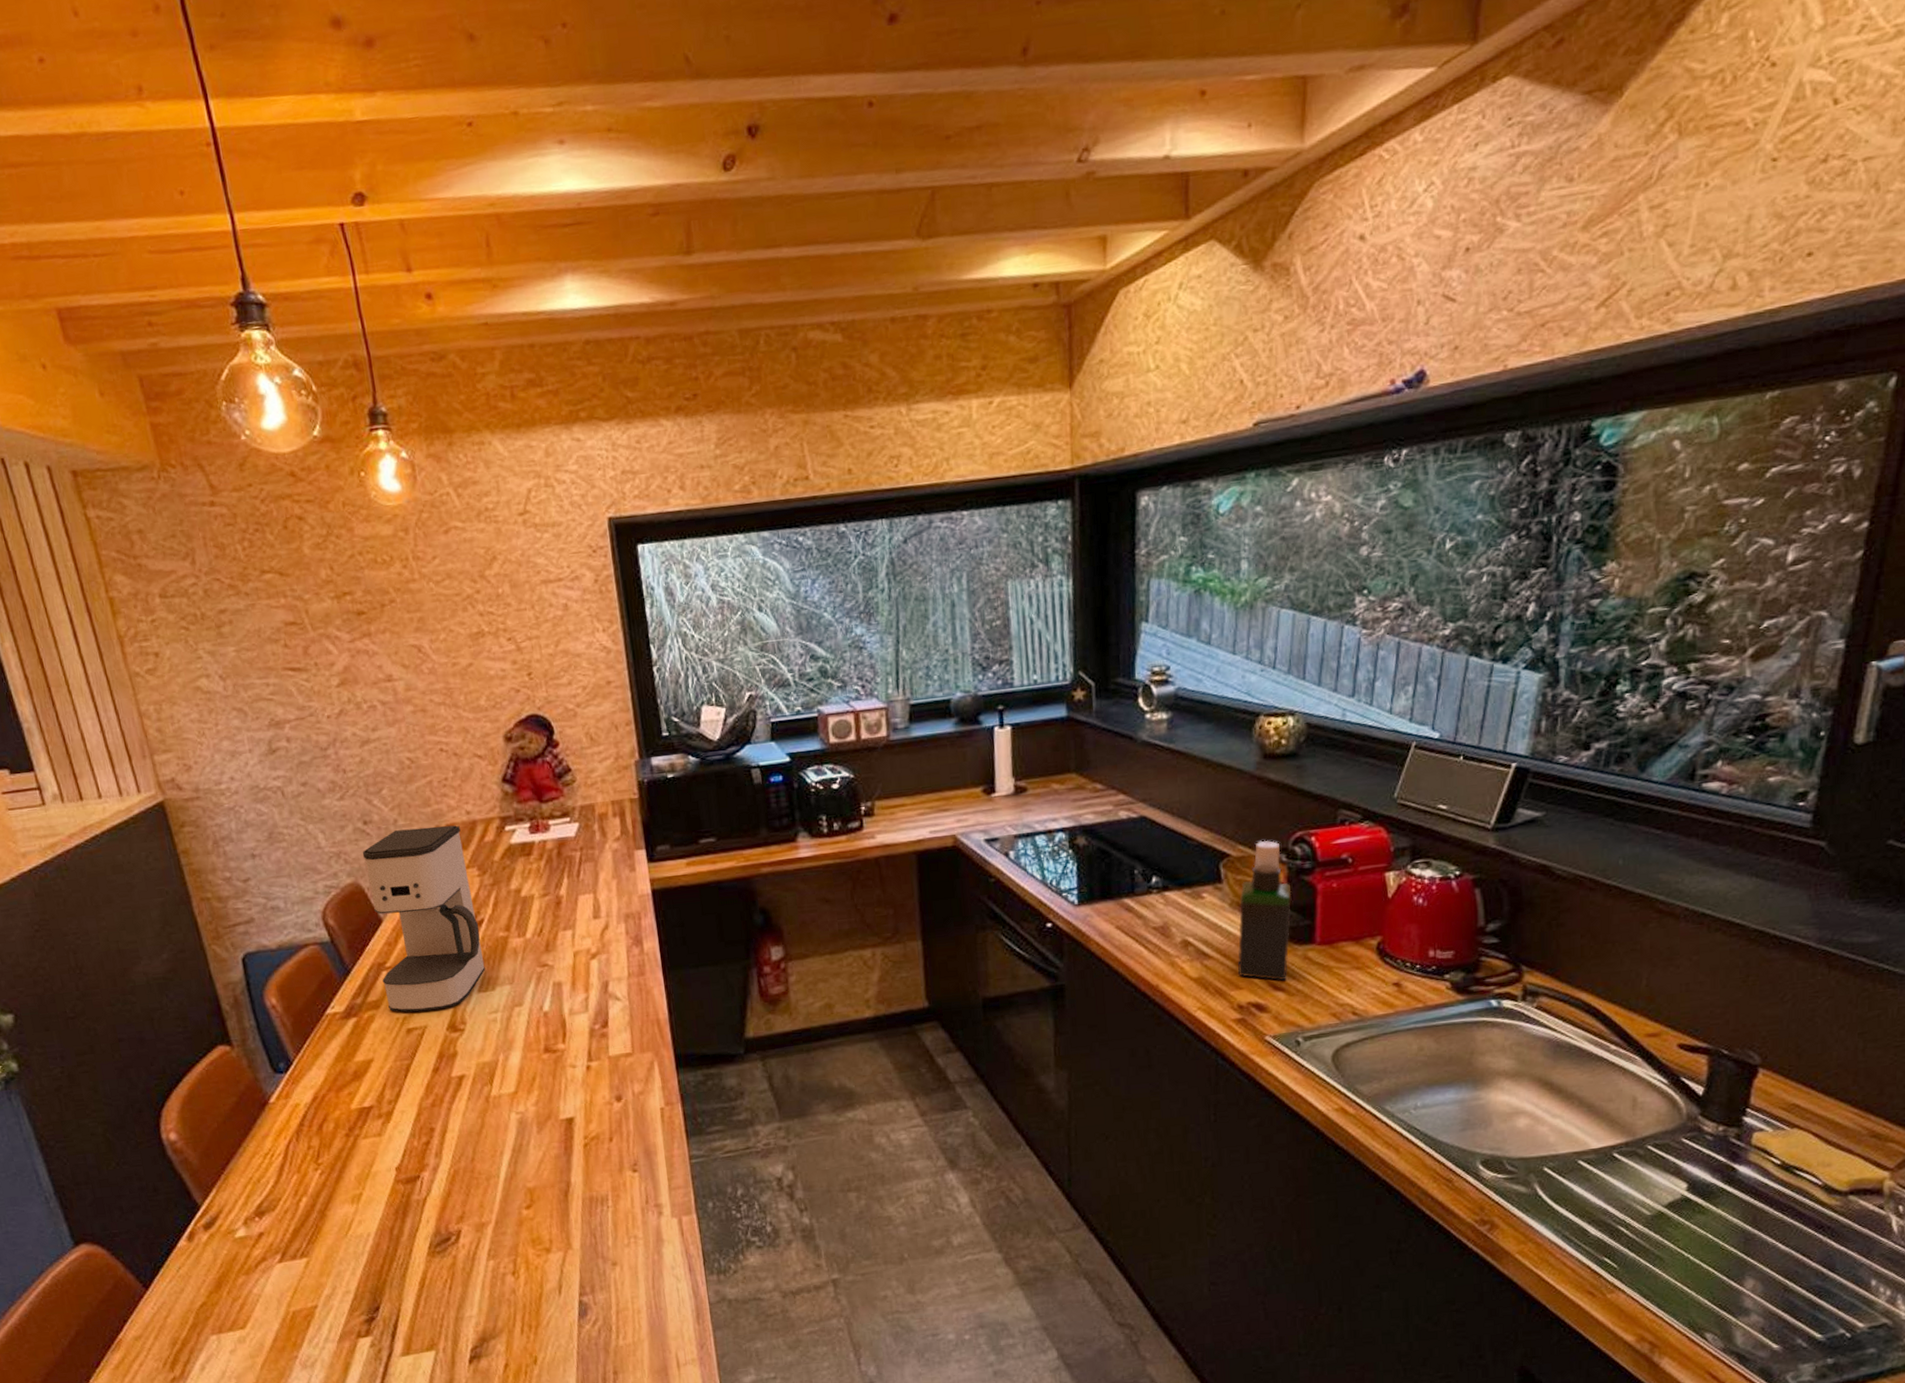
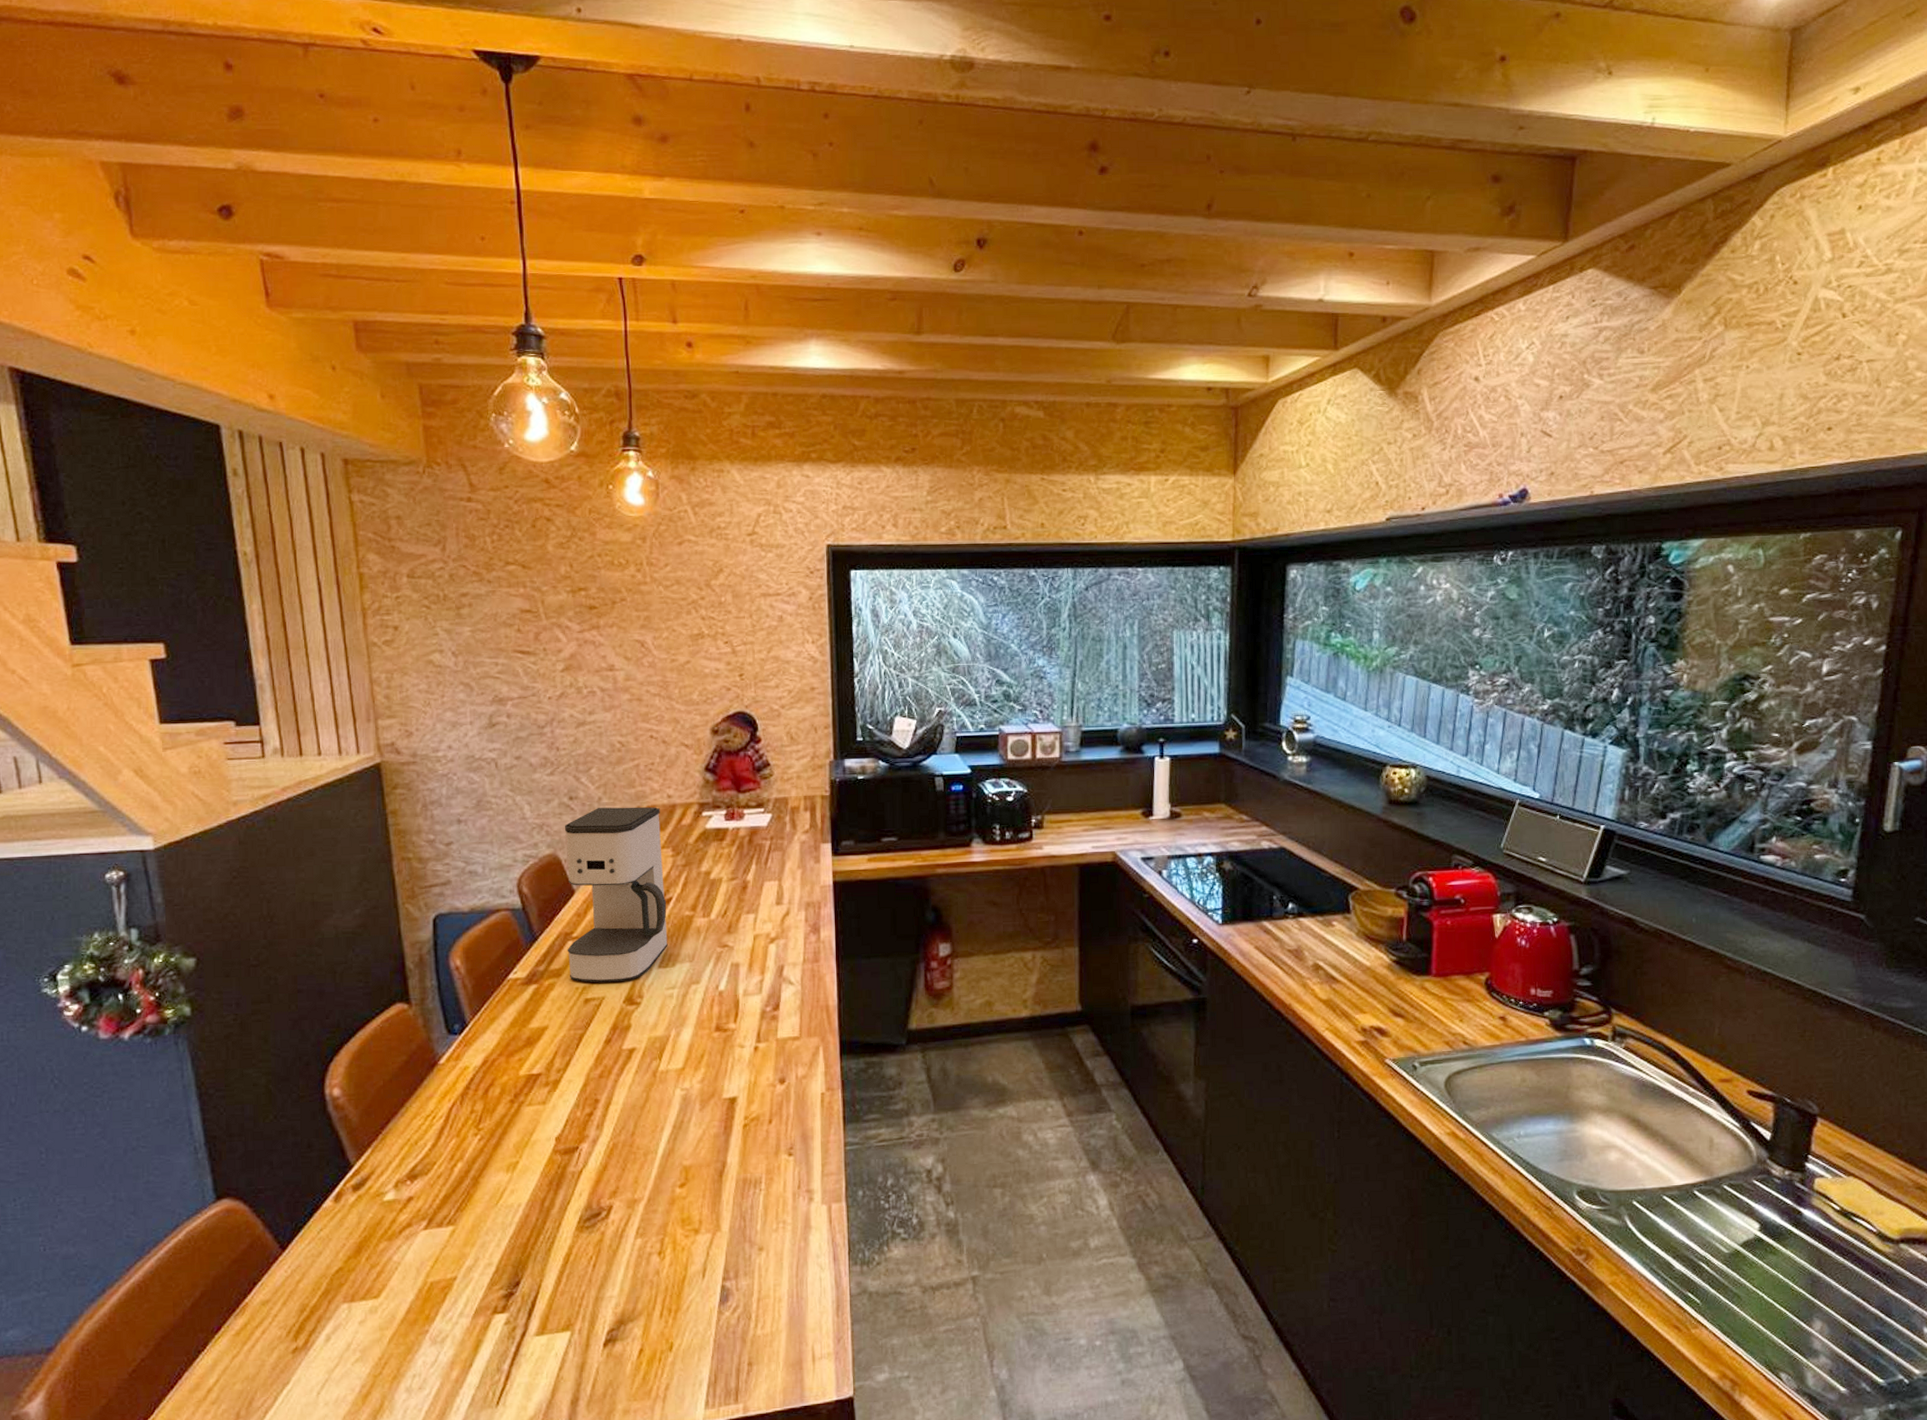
spray bottle: present [1237,840,1292,981] -> none [1362,877,1411,1008]

